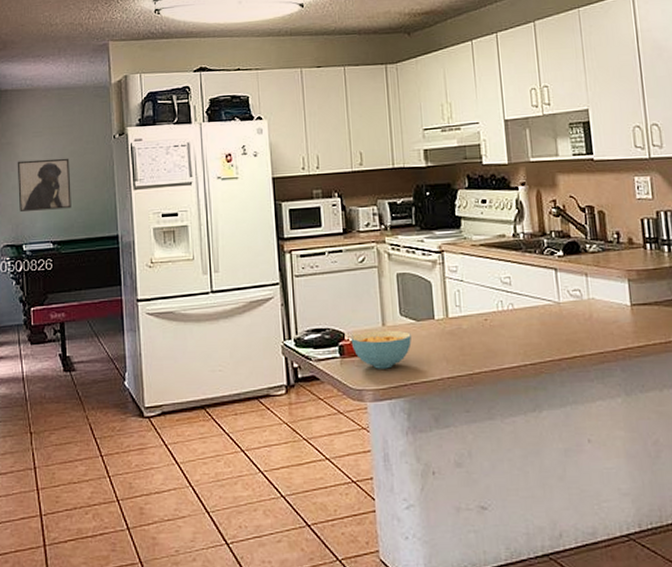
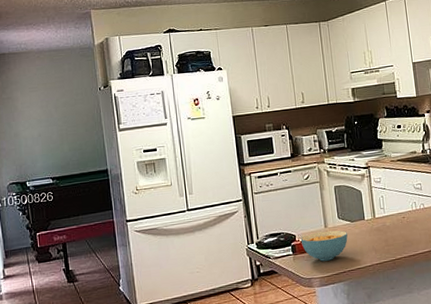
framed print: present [17,158,71,213] -> none [17,108,67,155]

